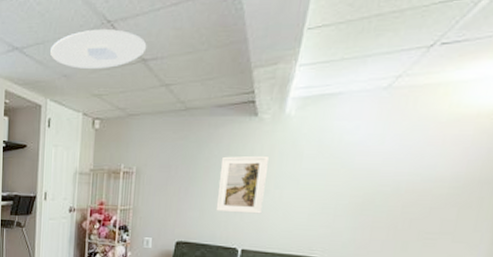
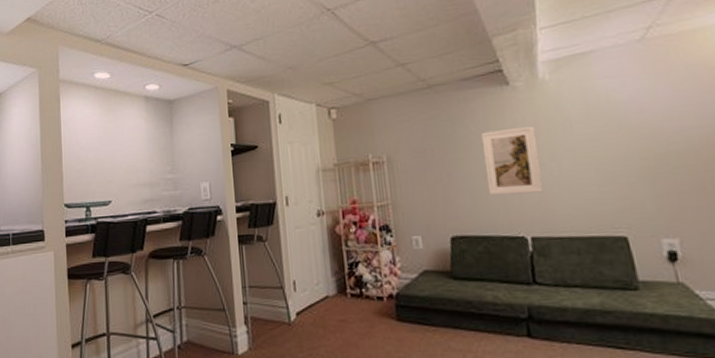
ceiling light: present [50,29,147,70] -> none [271,16,374,59]

